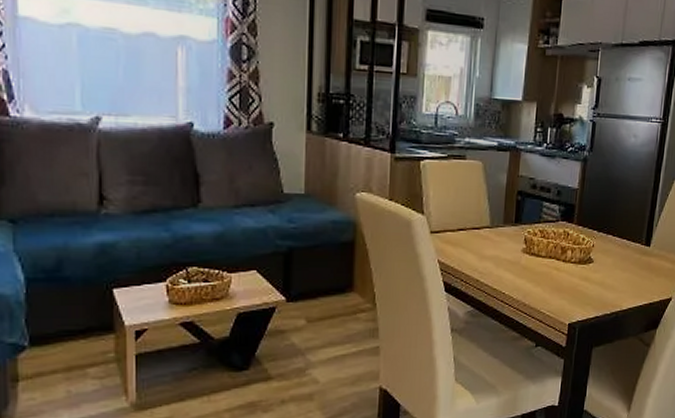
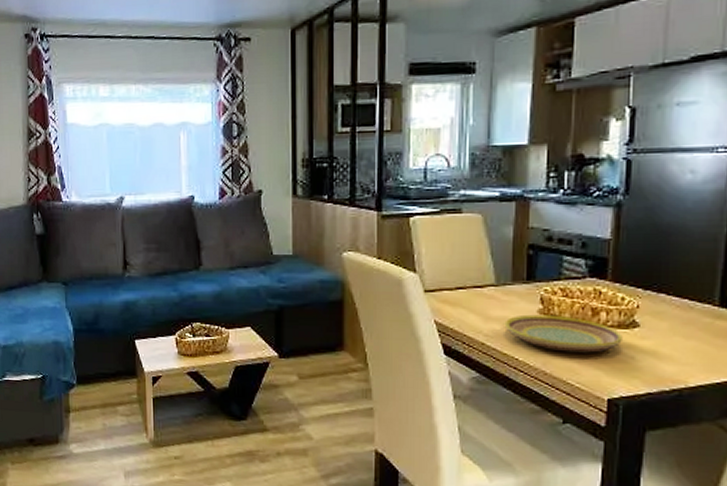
plate: none [495,253,582,285] -> present [504,314,623,353]

